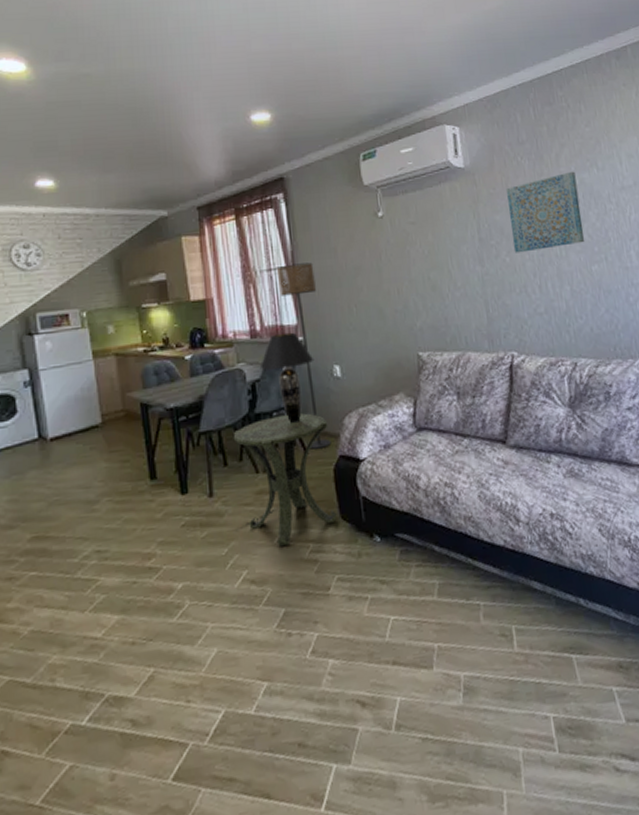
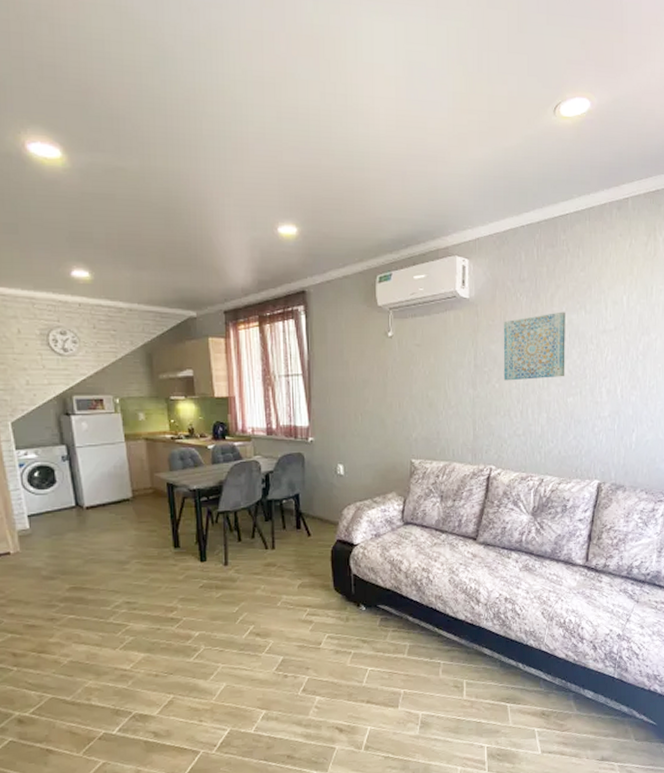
side table: present [233,413,337,546] -> none [247,503,331,608]
table lamp: present [259,332,315,424] -> none [273,432,322,511]
floor lamp: present [276,262,332,450] -> none [293,372,331,533]

